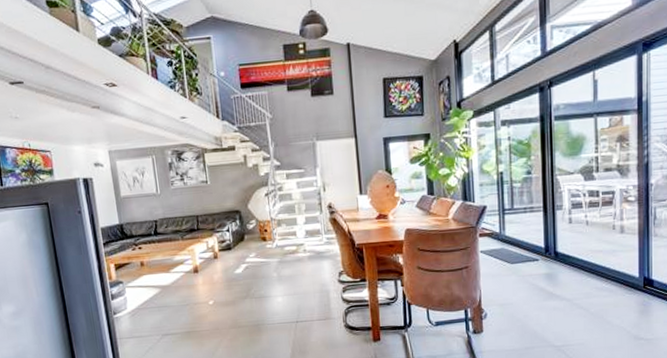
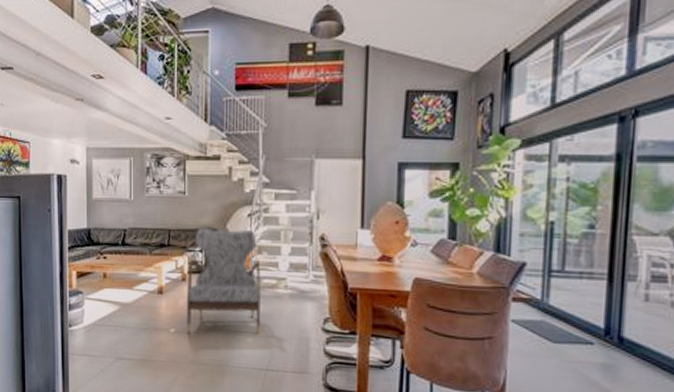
armchair: none [218,206,287,303] -> present [186,227,262,334]

